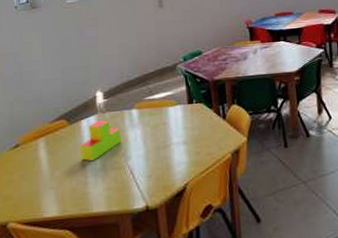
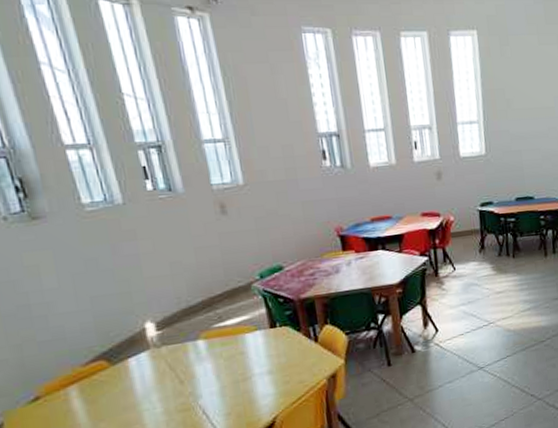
toy blocks: present [79,120,121,162] -> none [129,355,187,406]

